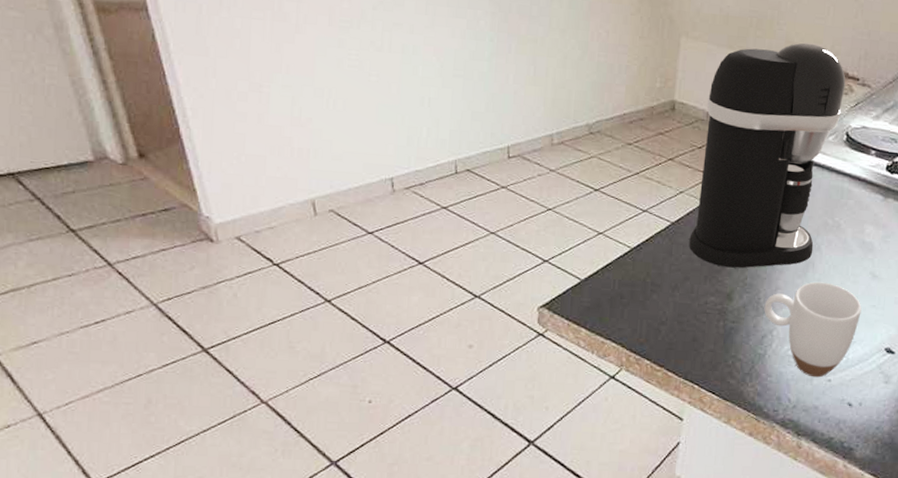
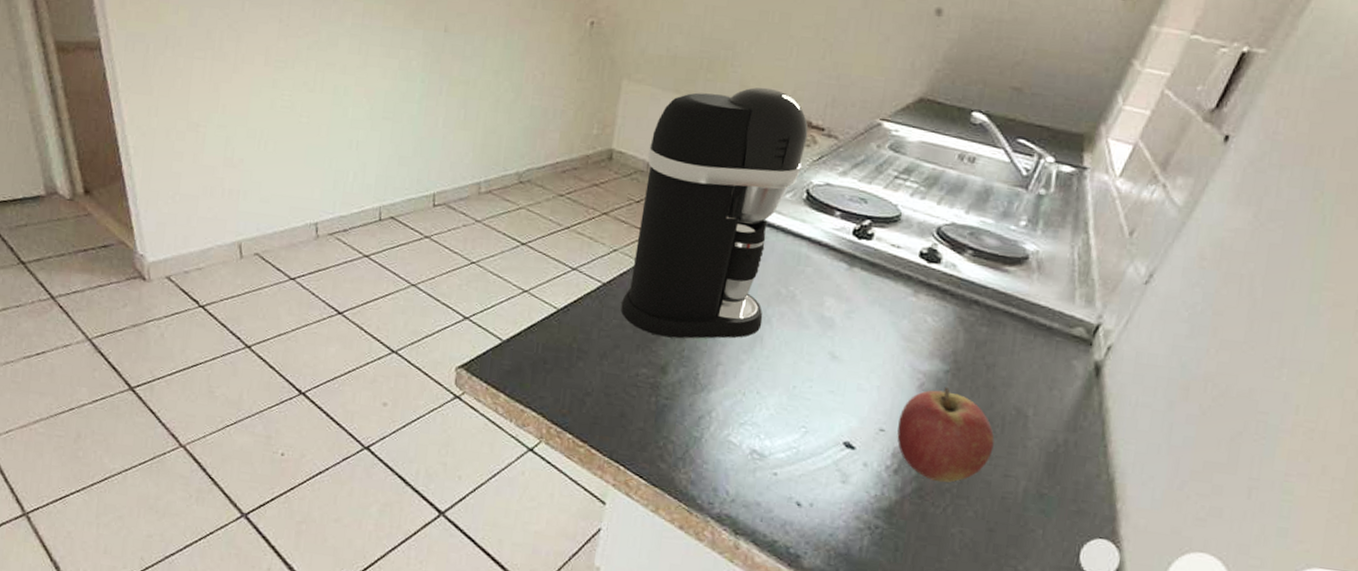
mug: present [764,281,862,378] -> none [702,359,818,470]

